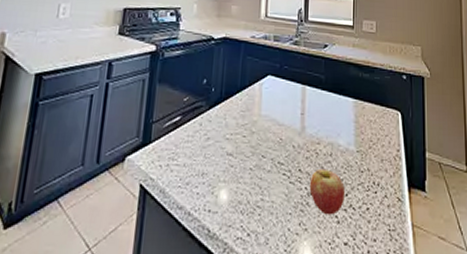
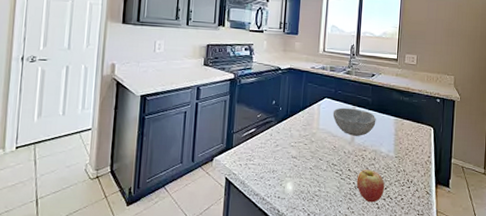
bowl: none [277,87,331,125] -> present [332,107,376,136]

